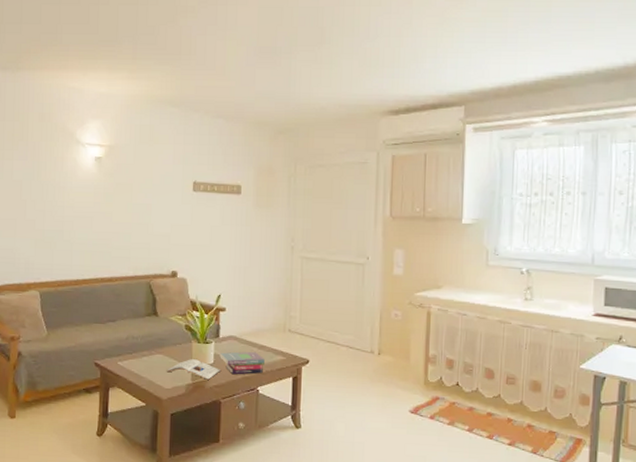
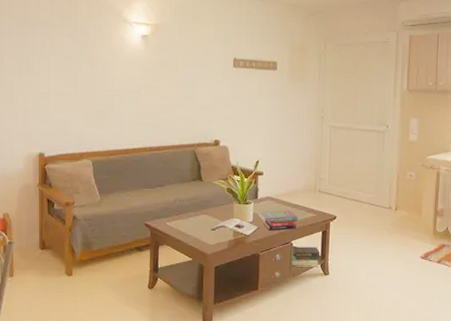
books: none [254,393,291,419] -> present [288,246,320,268]

